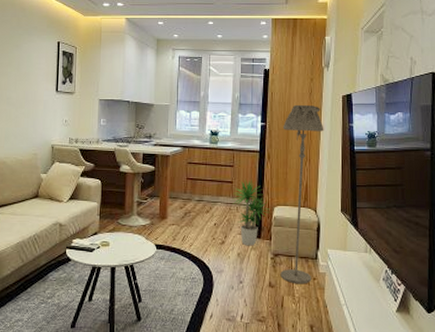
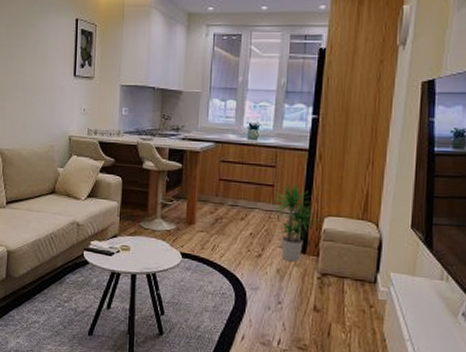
floor lamp: present [280,104,324,284] -> none [328,93,395,312]

